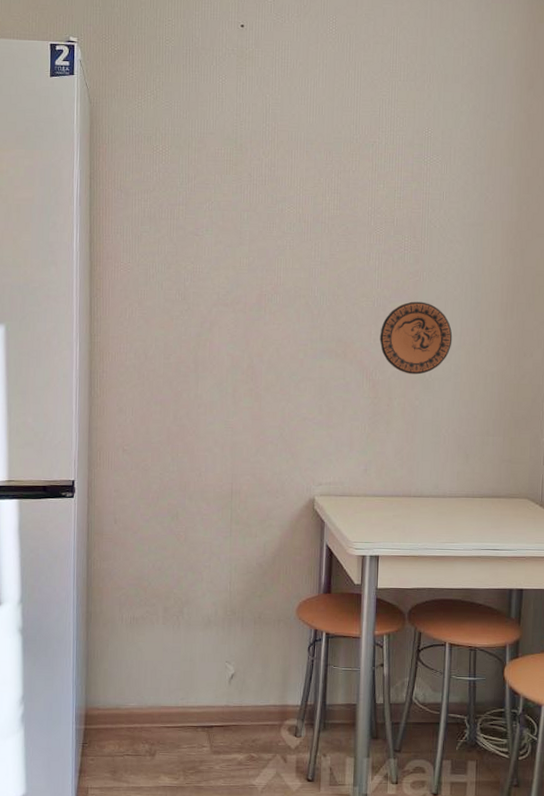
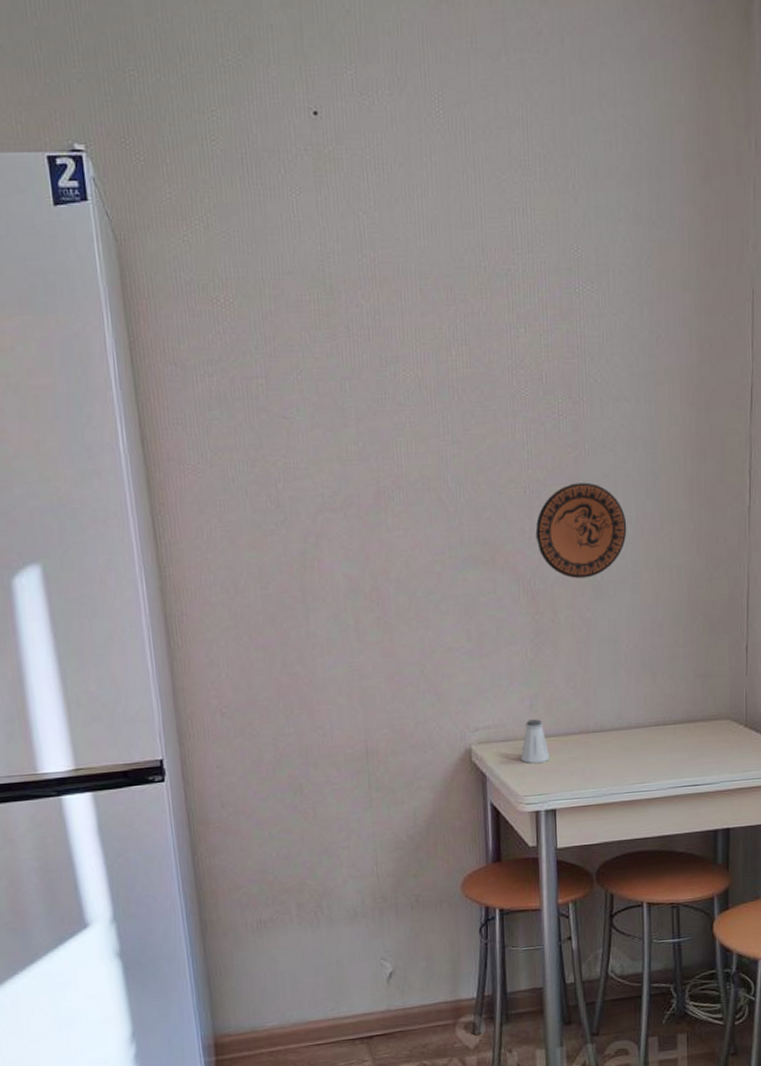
saltshaker: none [353,481,377,517] -> present [520,719,550,764]

